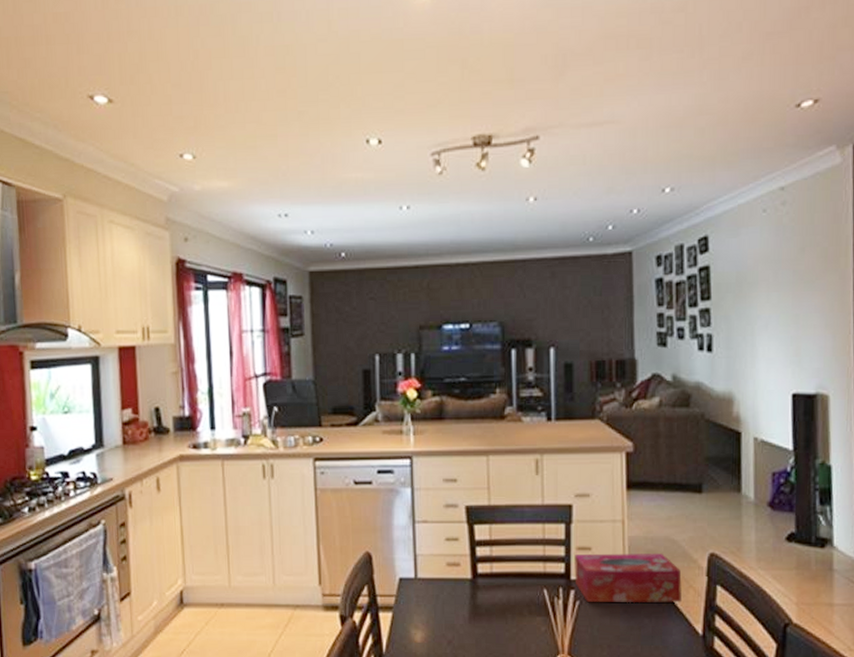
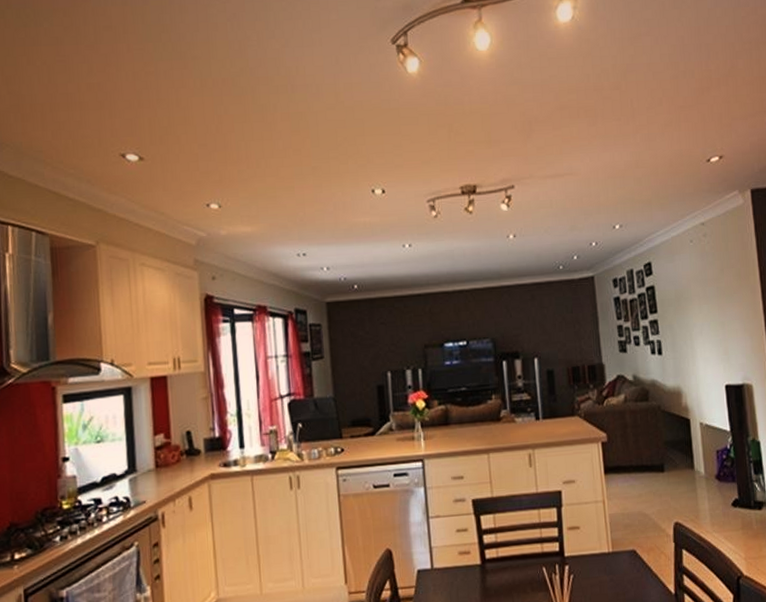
tissue box: present [574,552,682,603] -> none [566,526,656,575]

